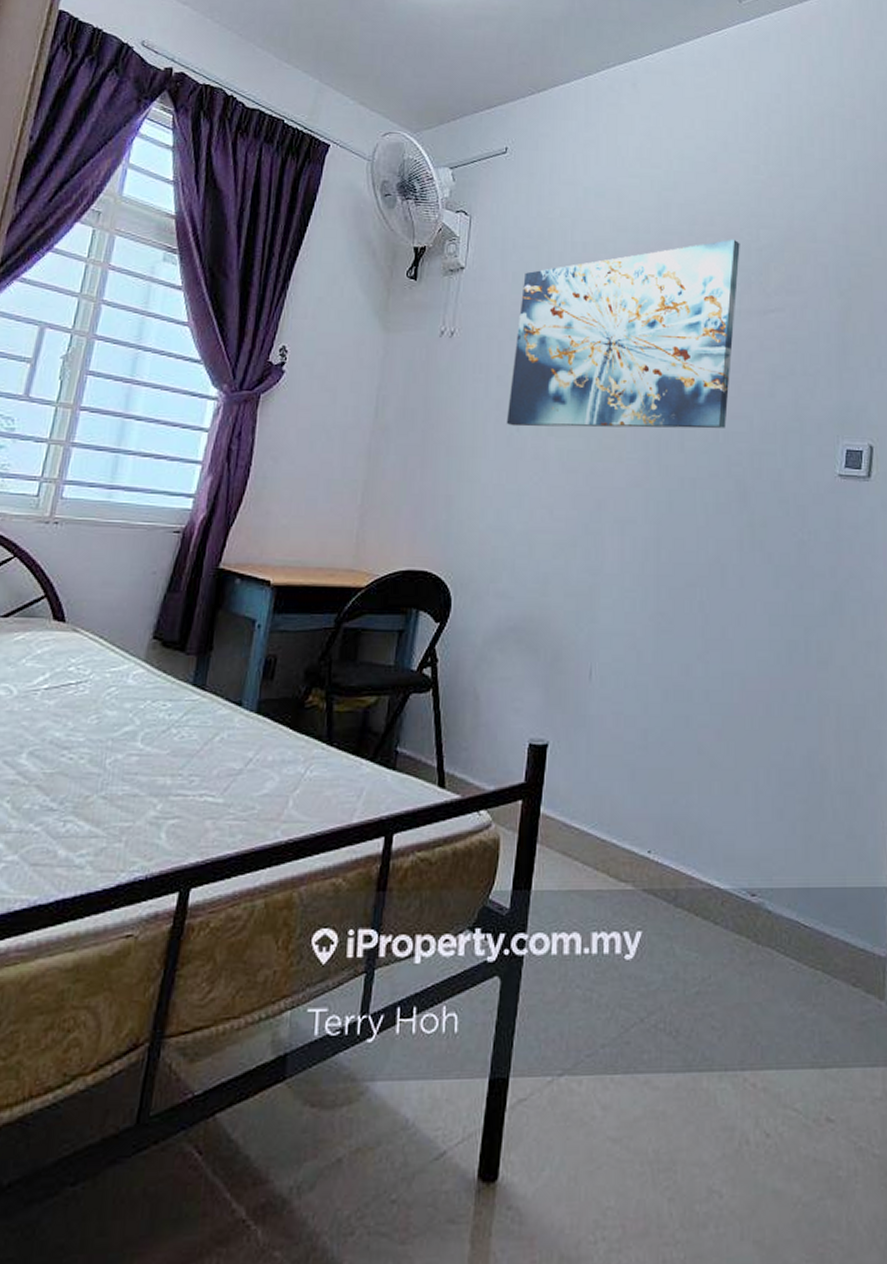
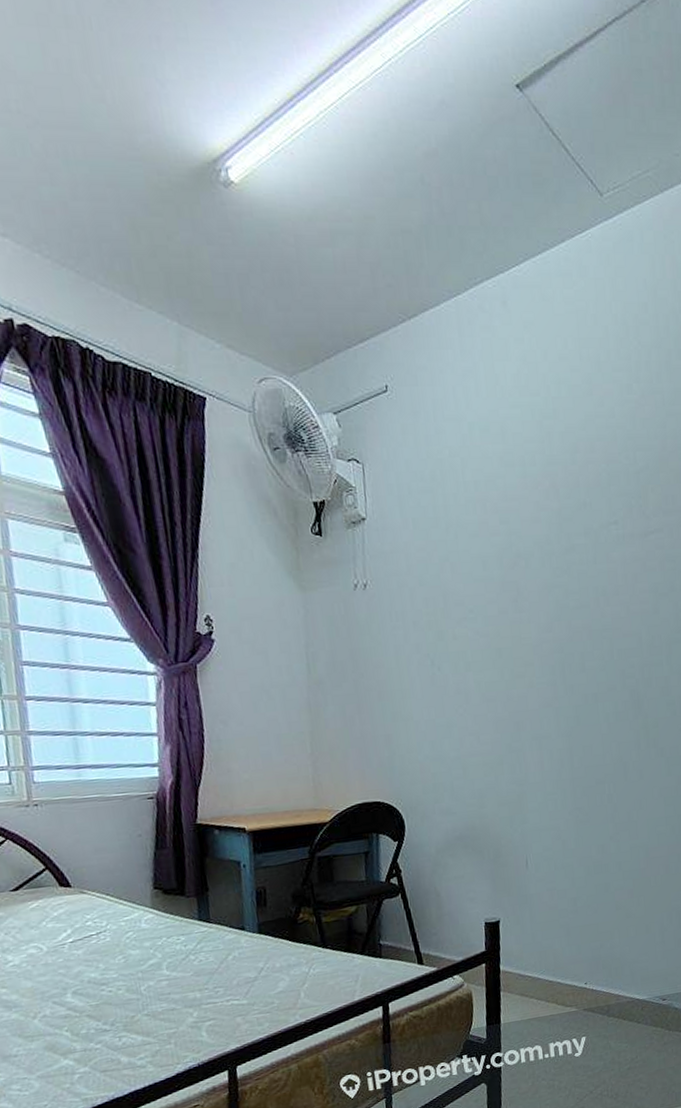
wall art: present [507,239,740,429] -> none [423,464,620,667]

